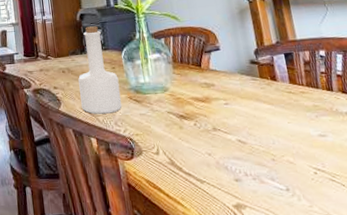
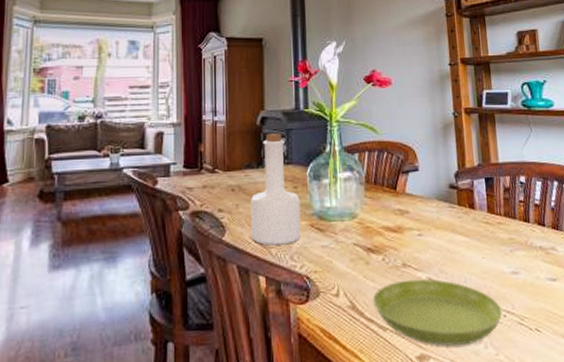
saucer: none [189,140,314,198] -> present [373,279,503,347]

